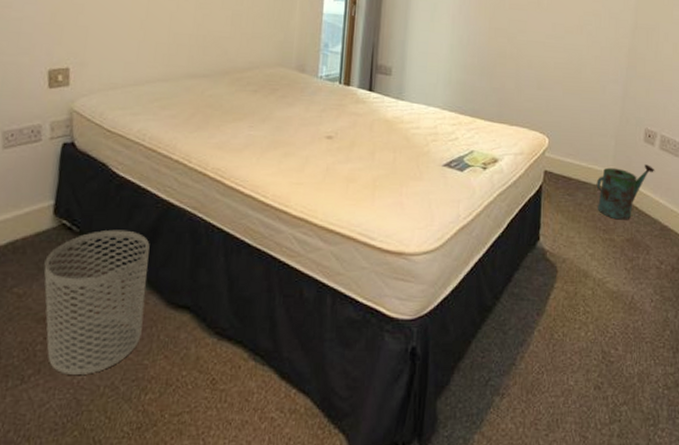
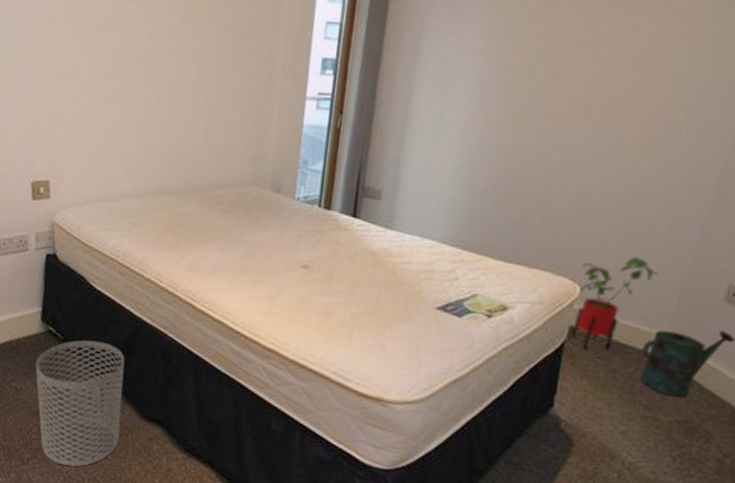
house plant: none [546,112,599,188] -> present [571,257,657,350]

